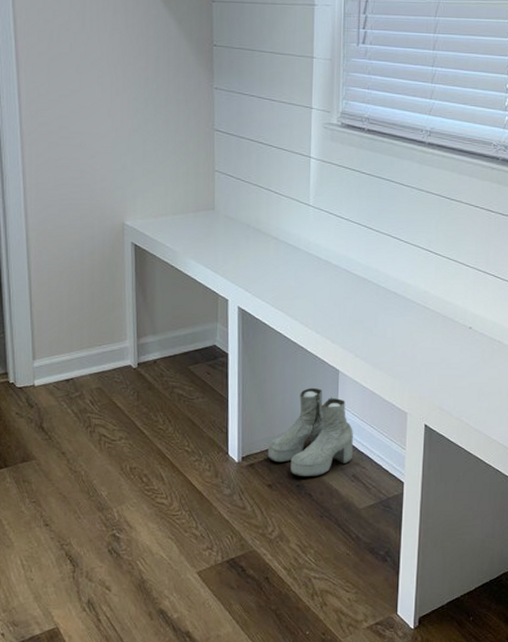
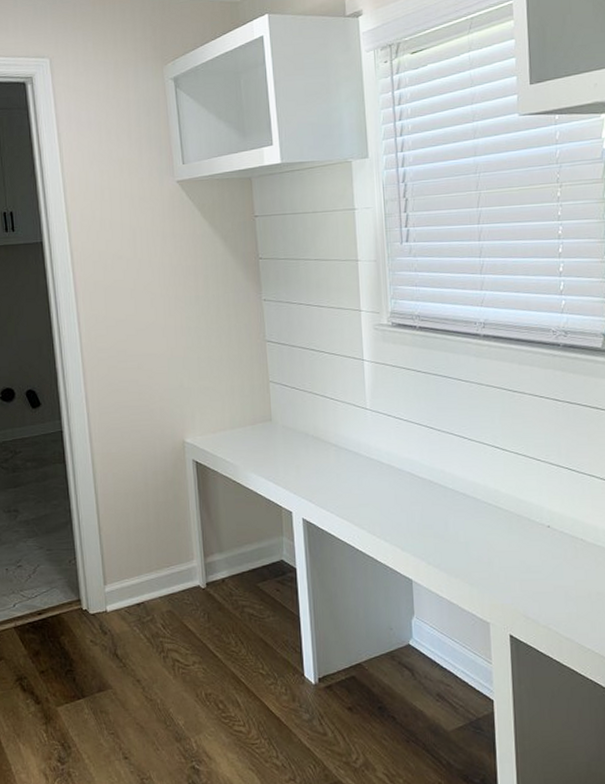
boots: present [267,387,353,477] -> none [344,599,435,698]

